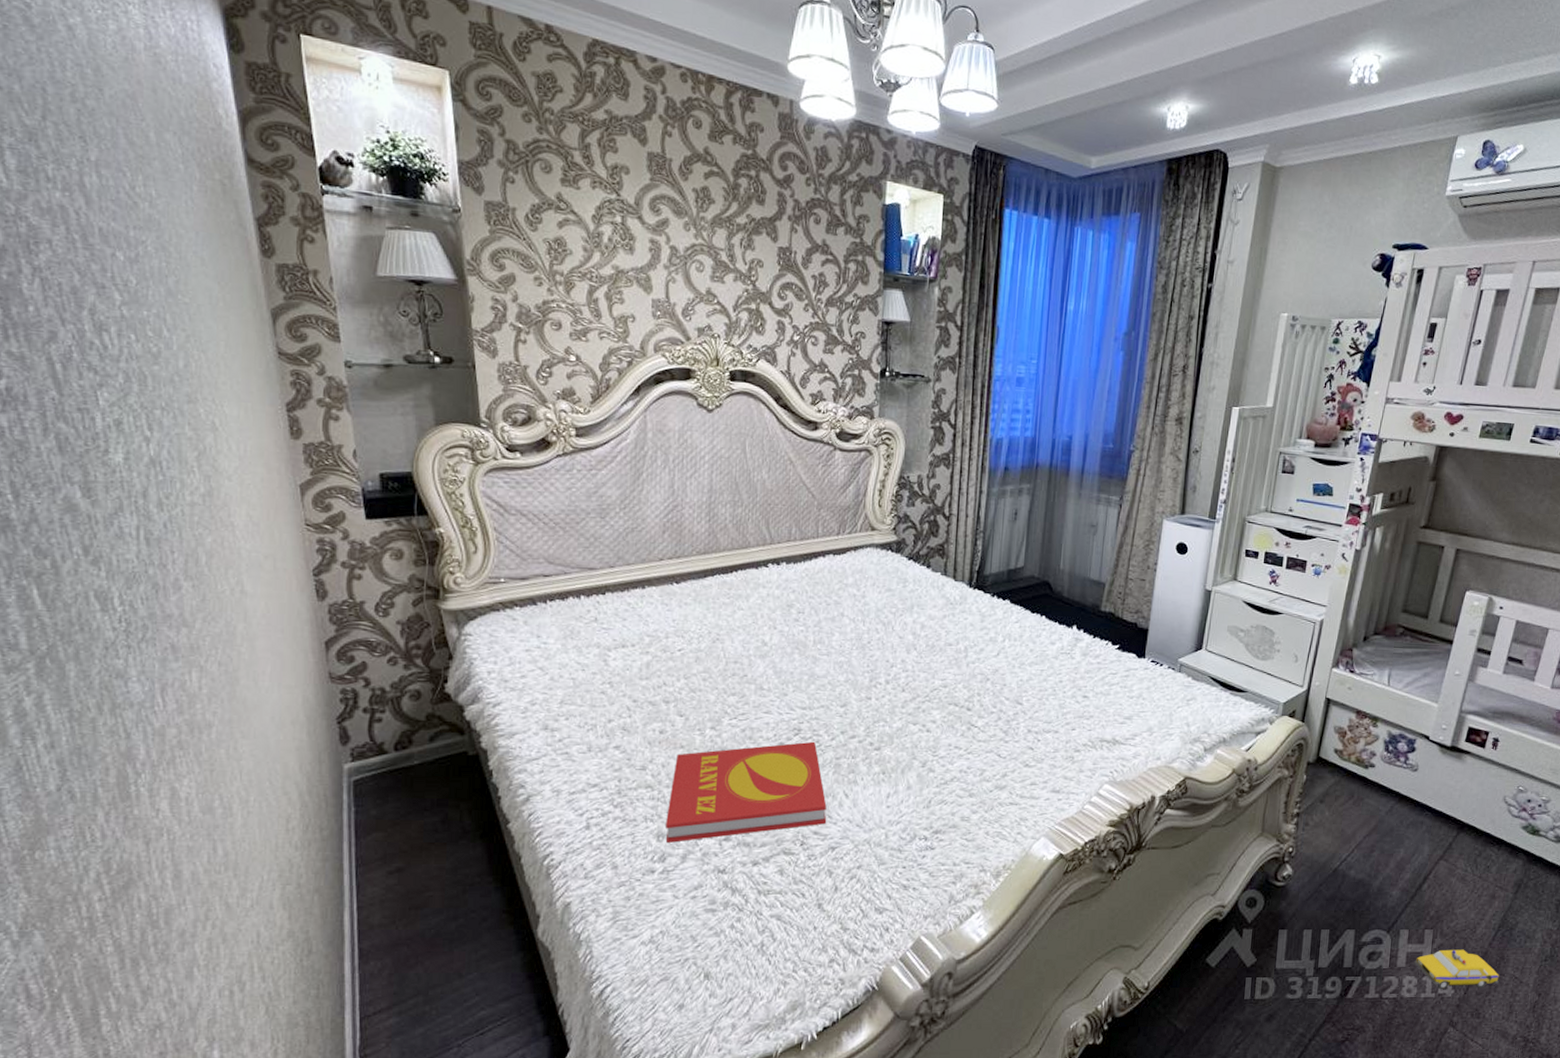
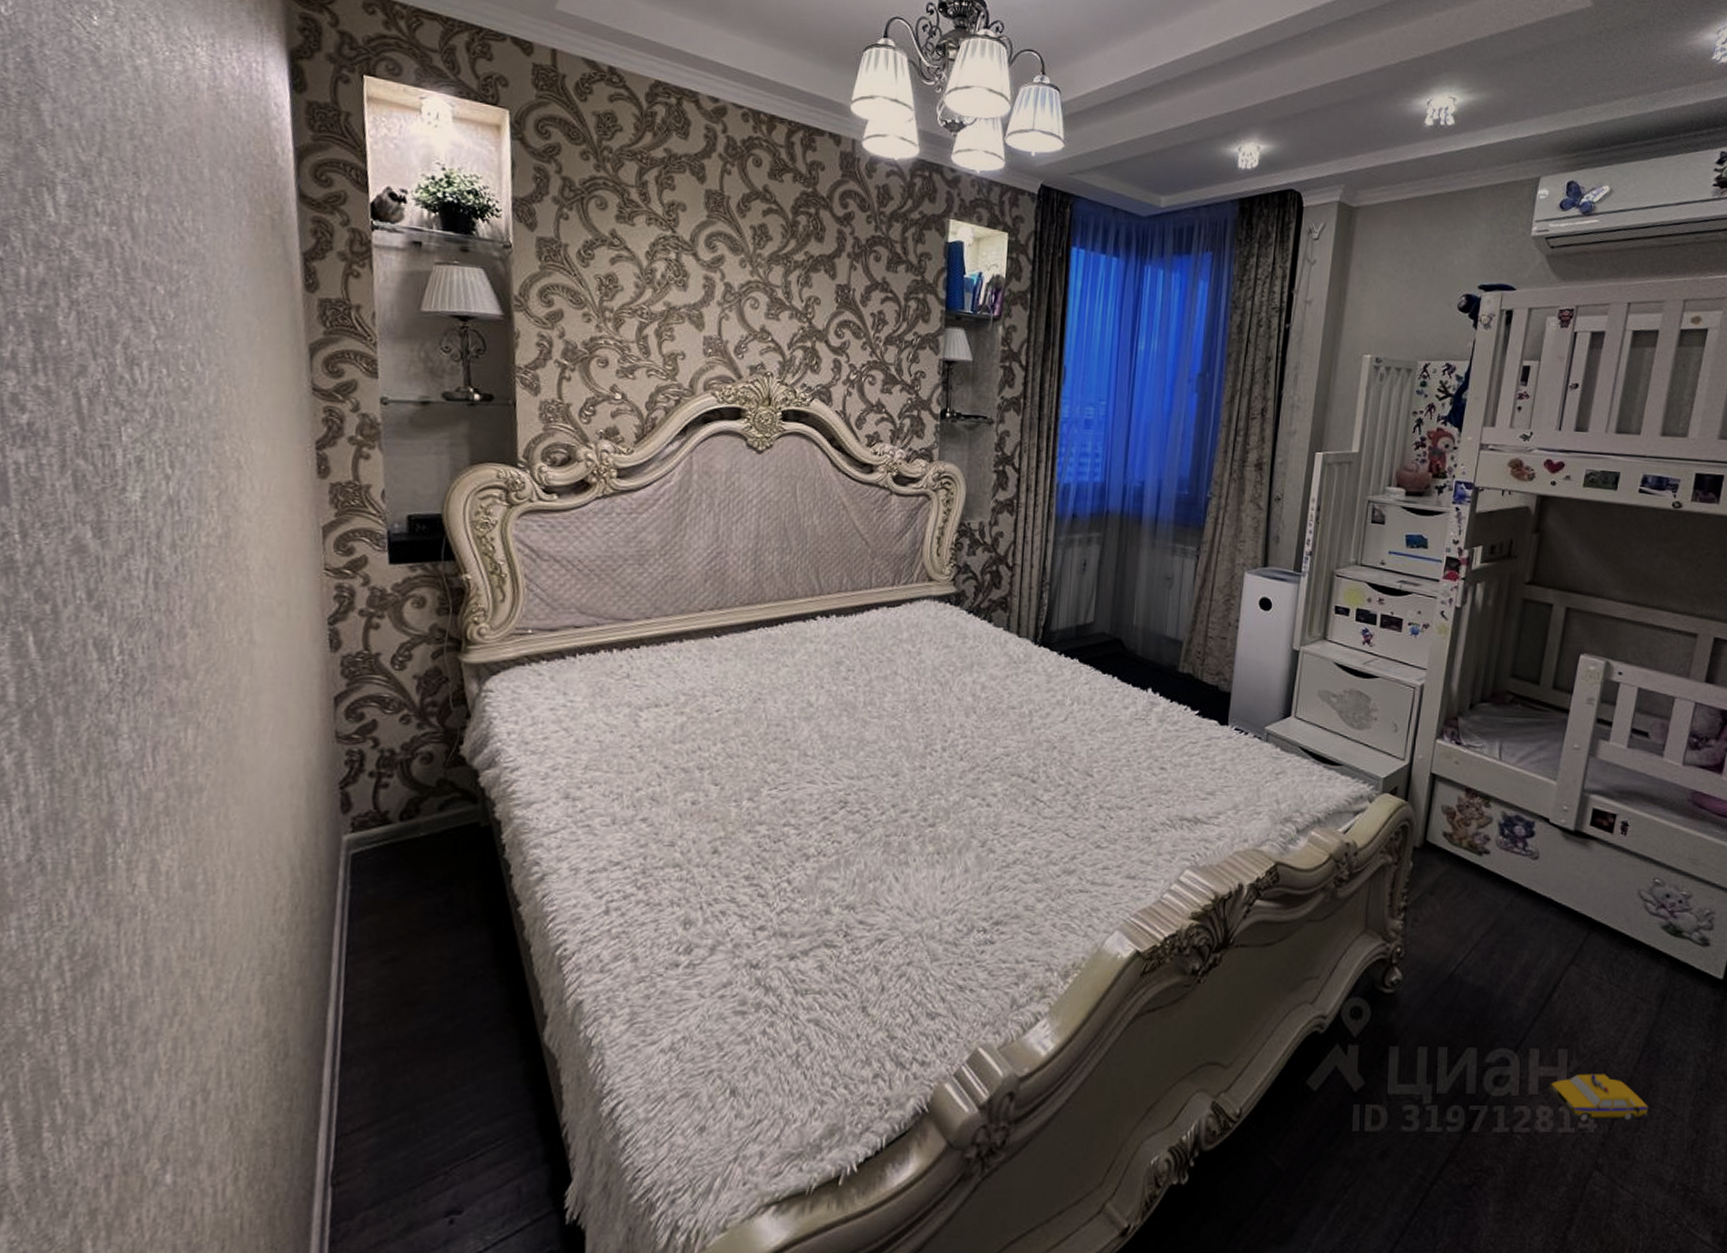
book: present [666,741,827,843] -> none [694,815,874,931]

